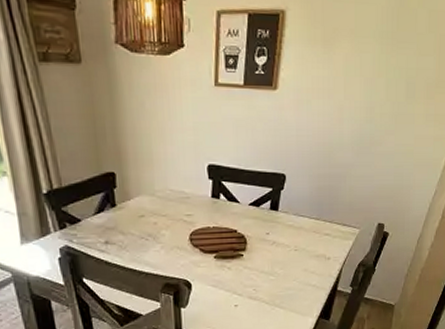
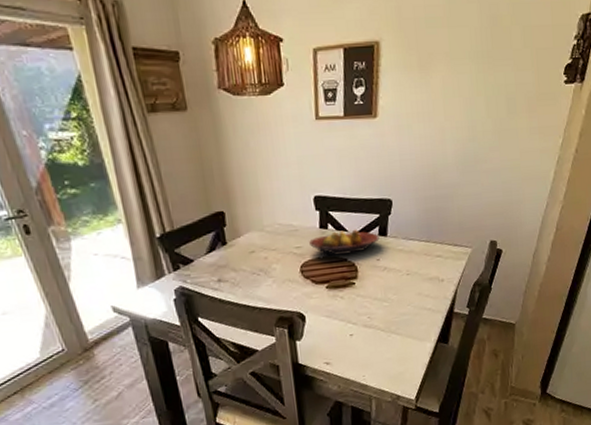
fruit bowl: none [200,201,270,226] -> present [309,229,379,256]

